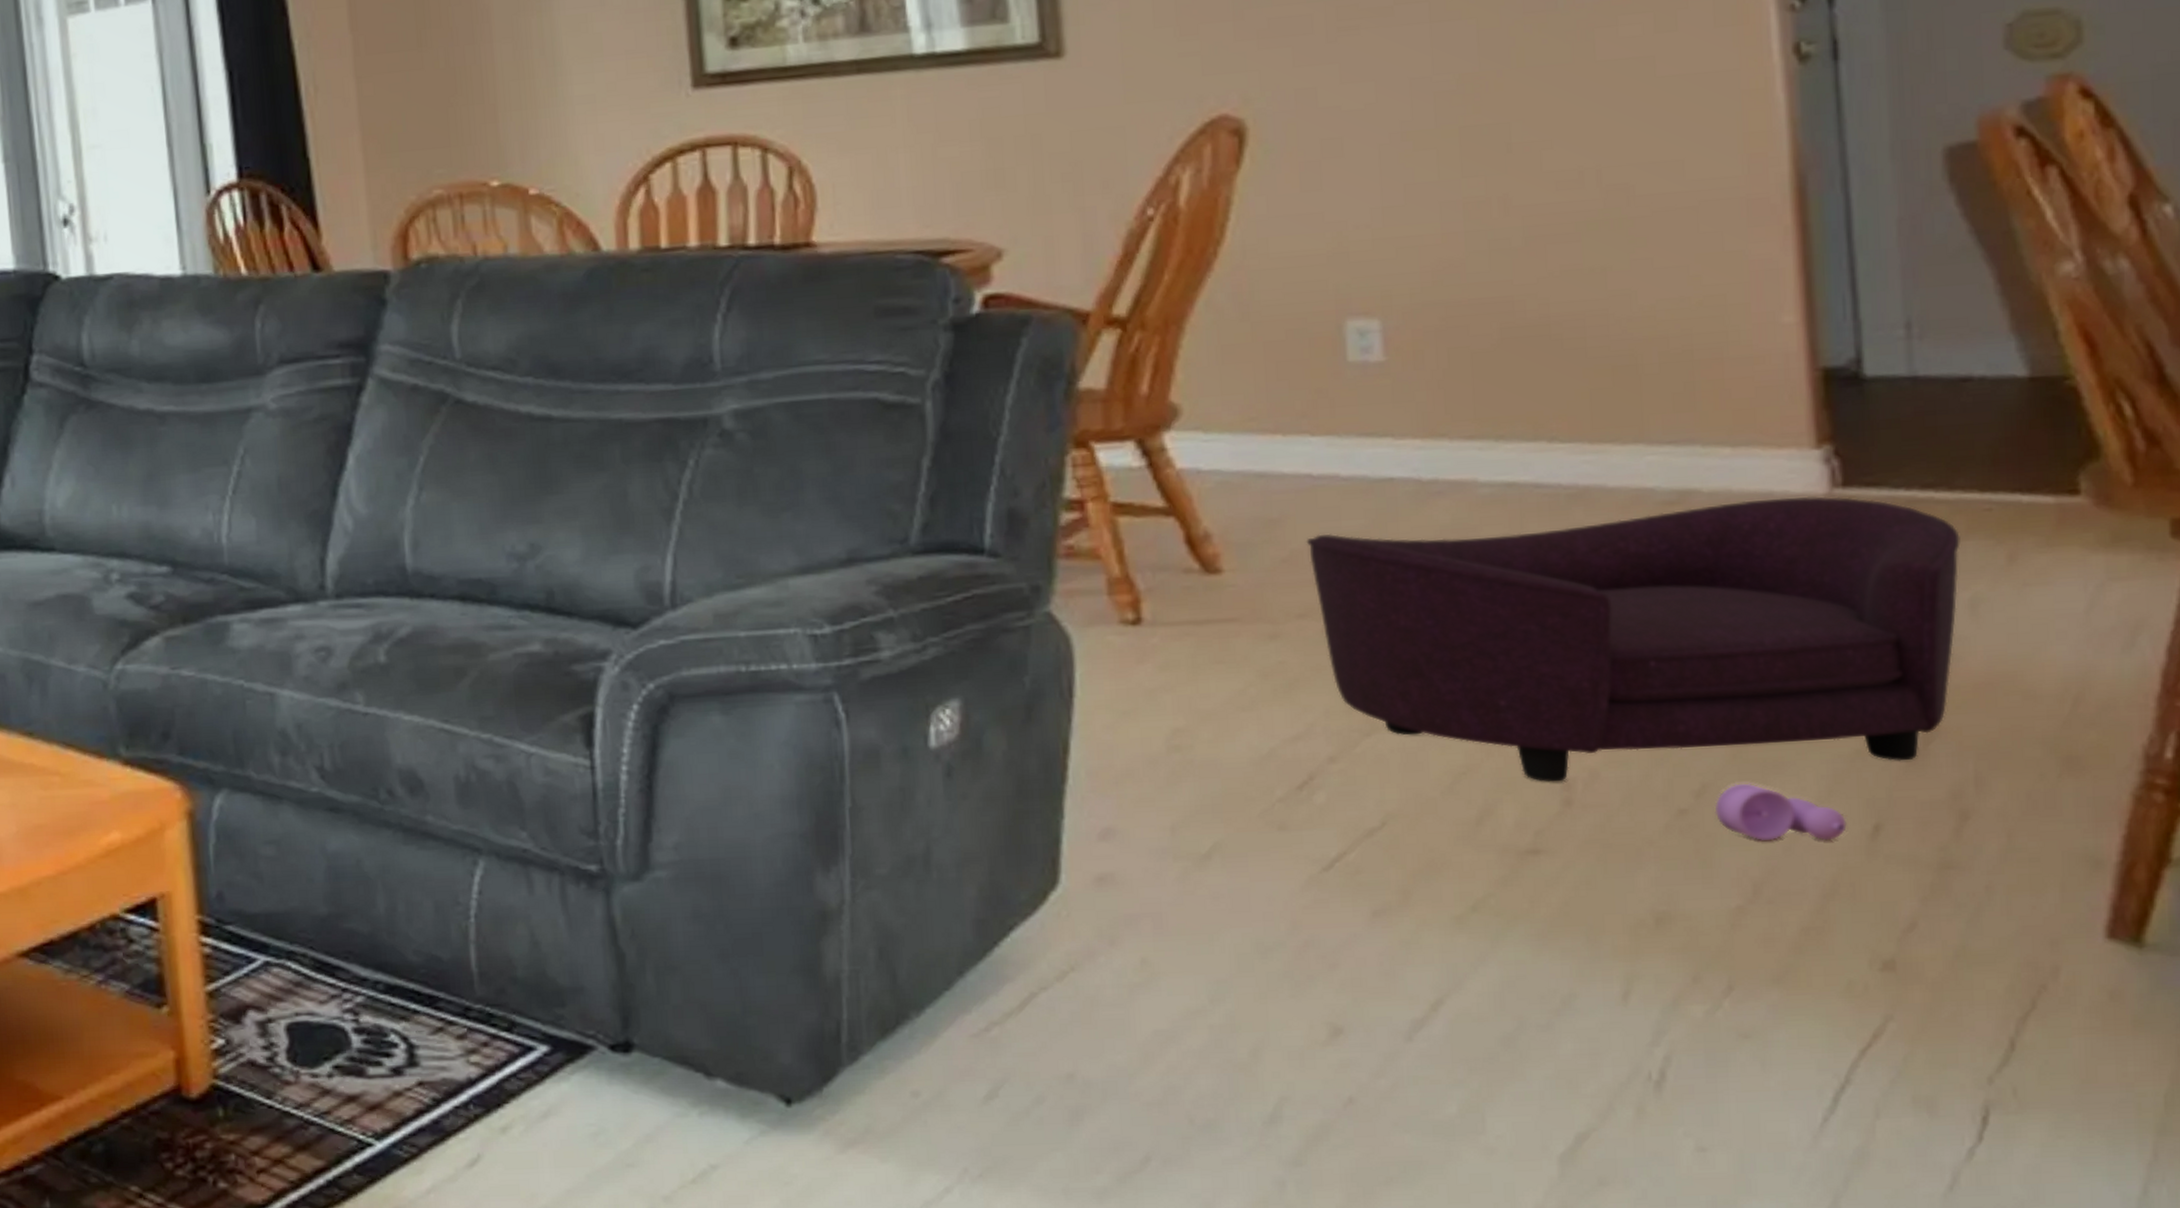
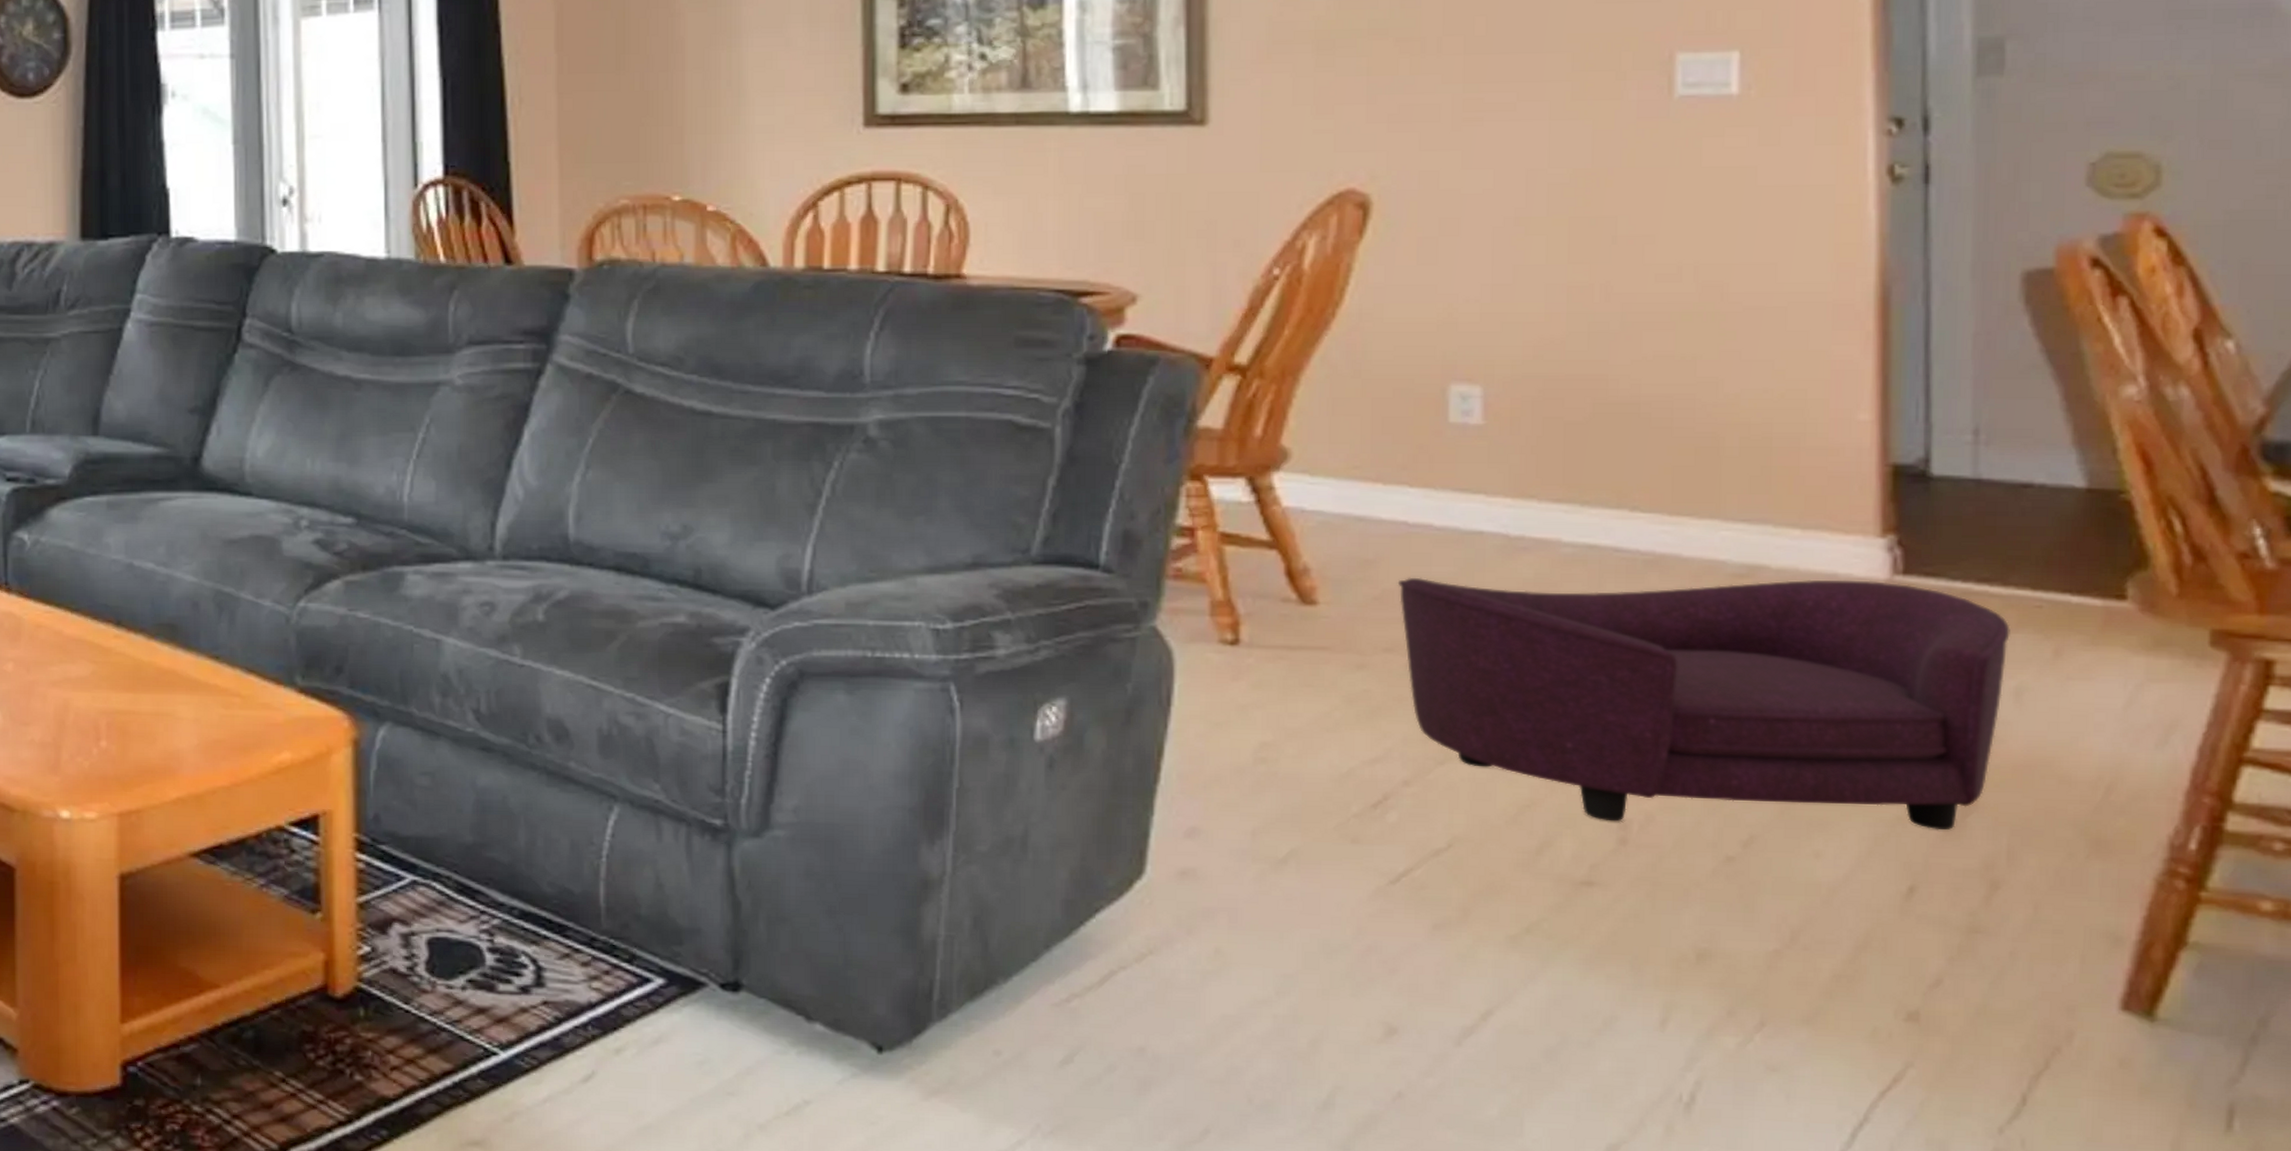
dog toy: present [1714,783,1847,842] -> none [1760,837,1883,897]

